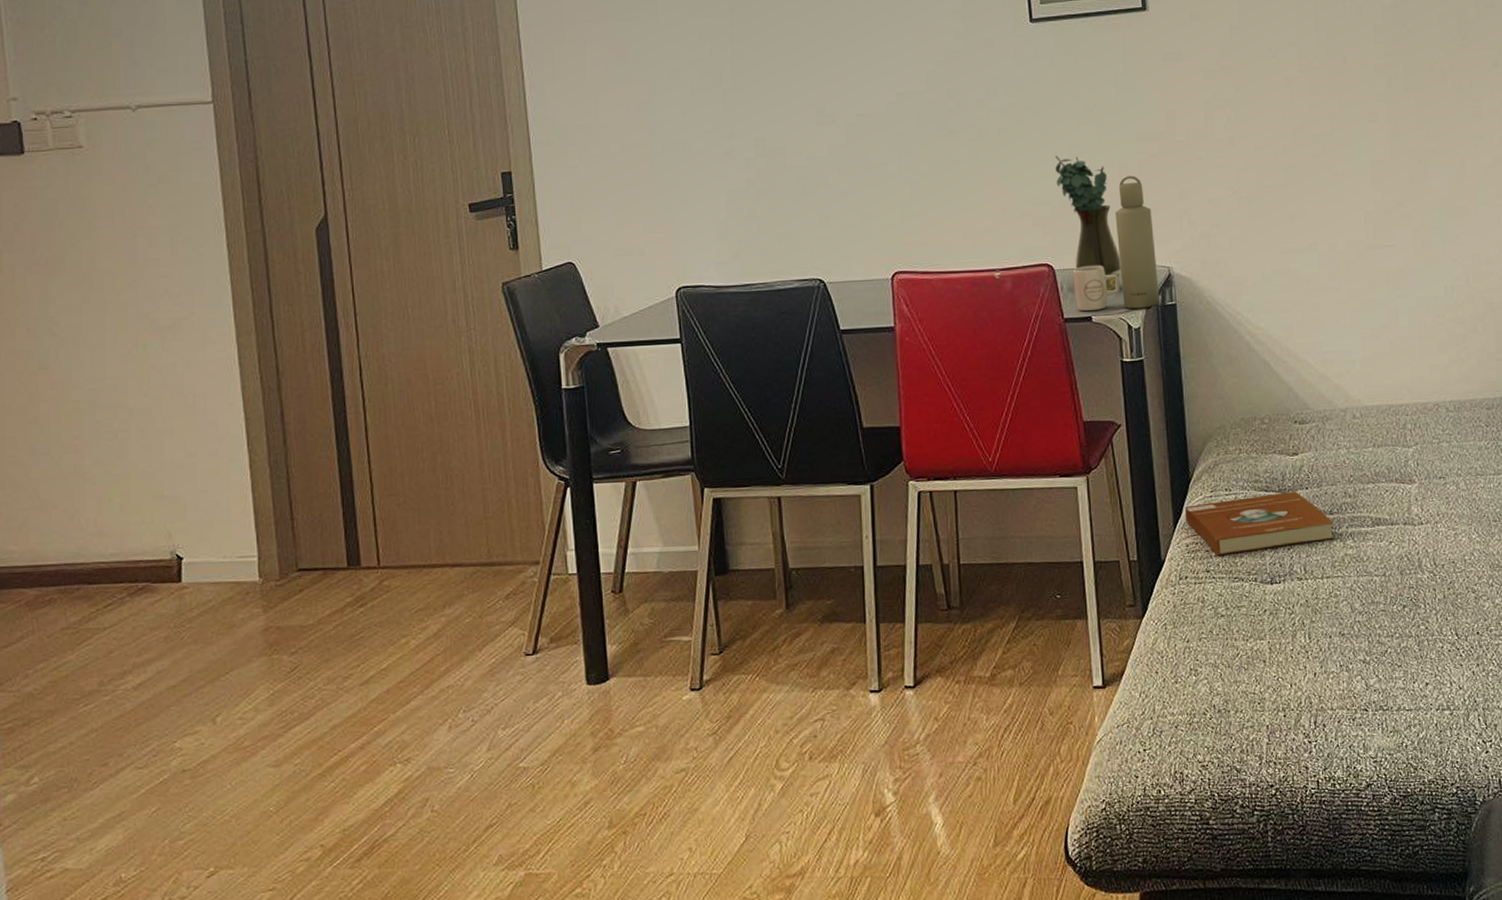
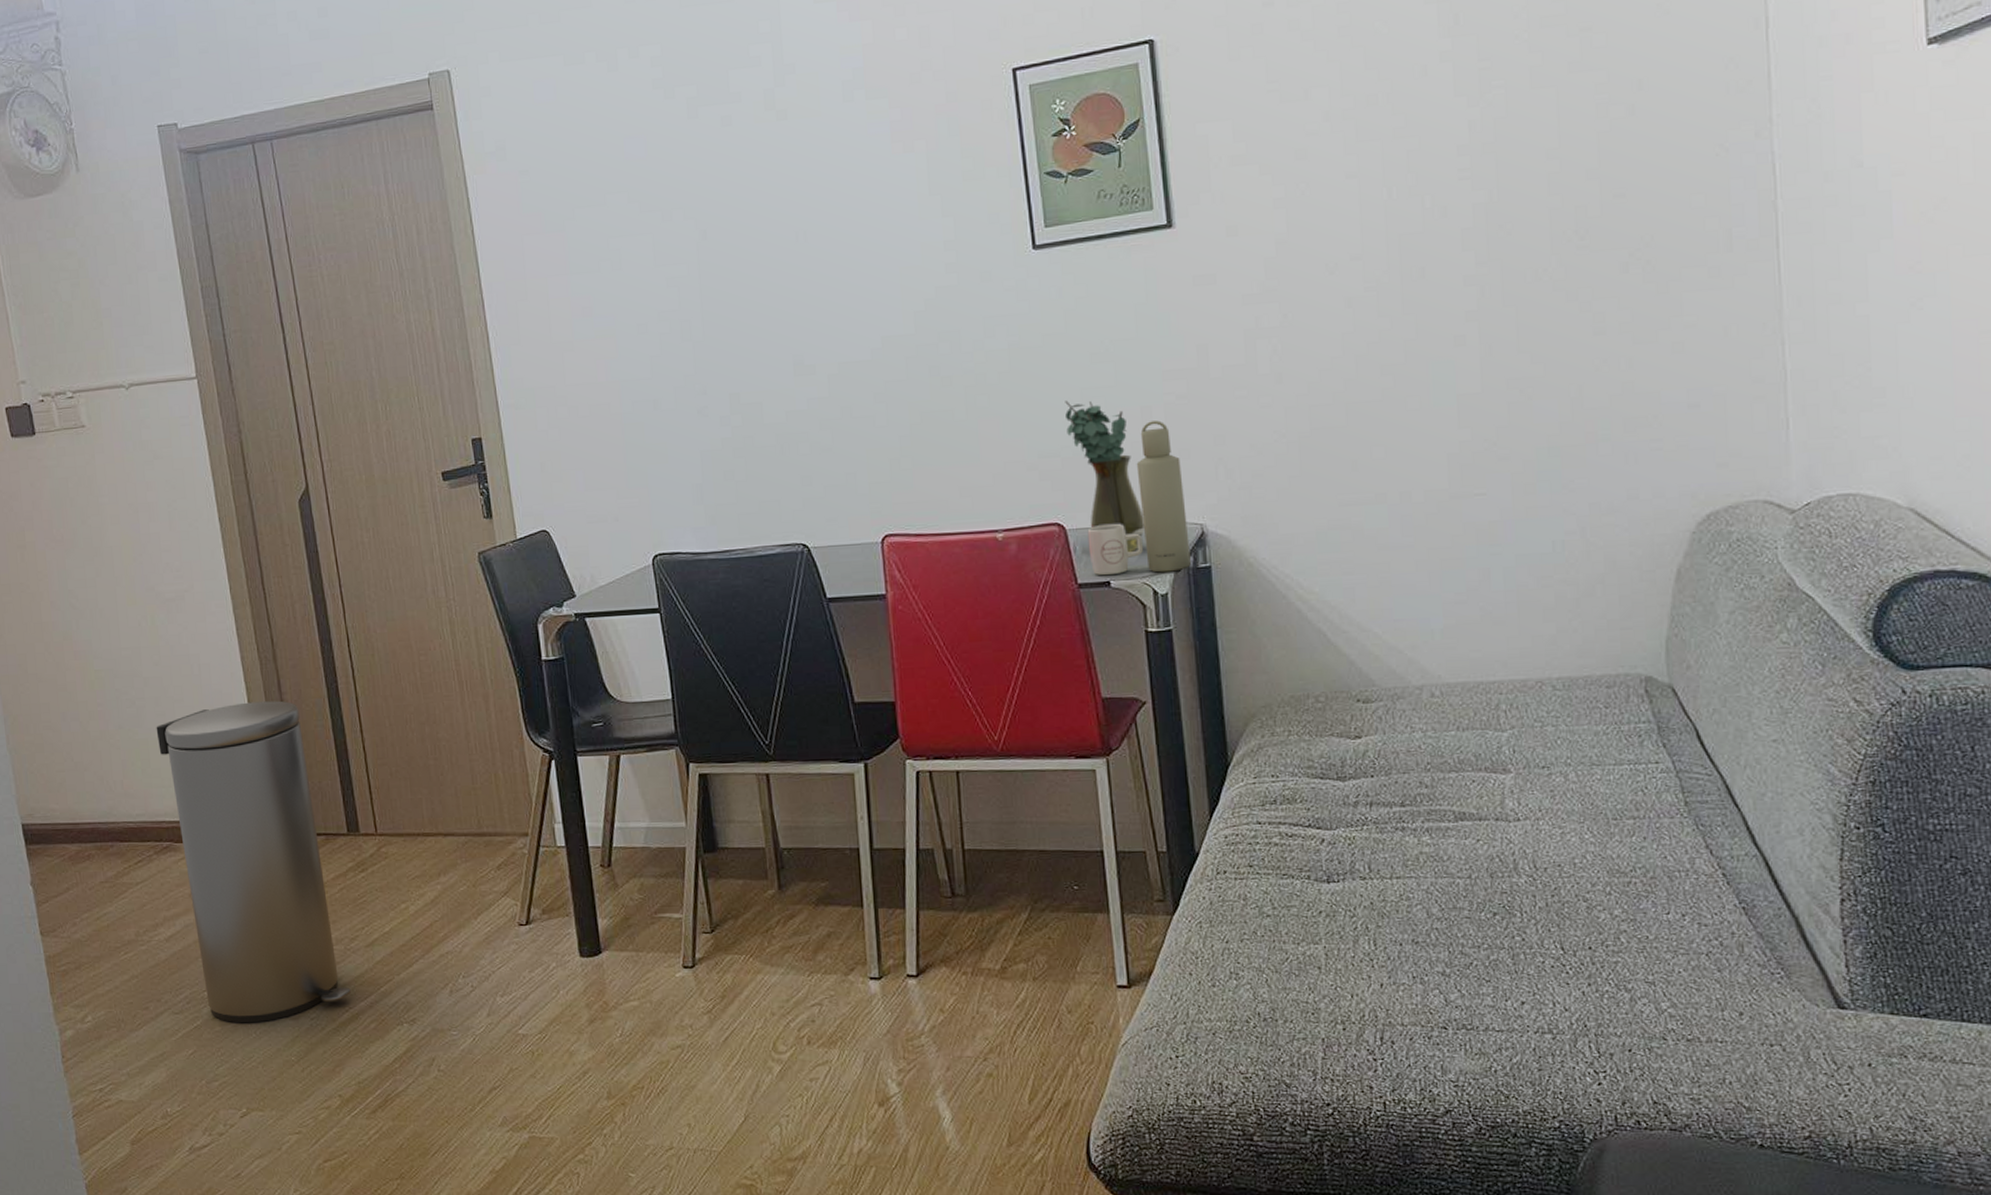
pedal bin: none [140,431,341,775] -> present [156,700,351,1023]
book: present [1185,490,1335,556] -> none [1223,778,1408,850]

